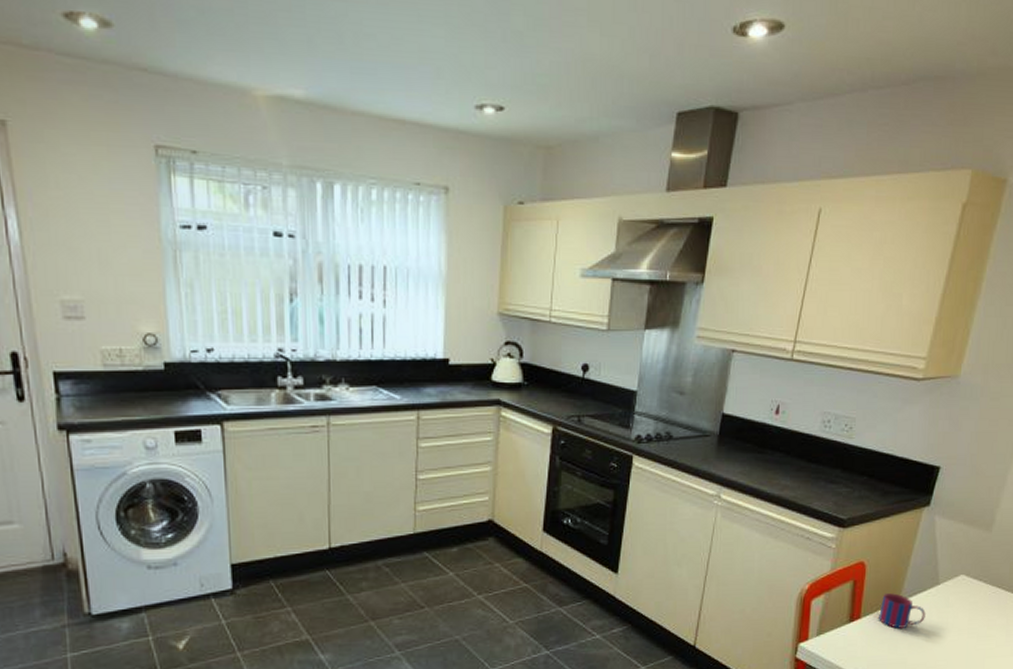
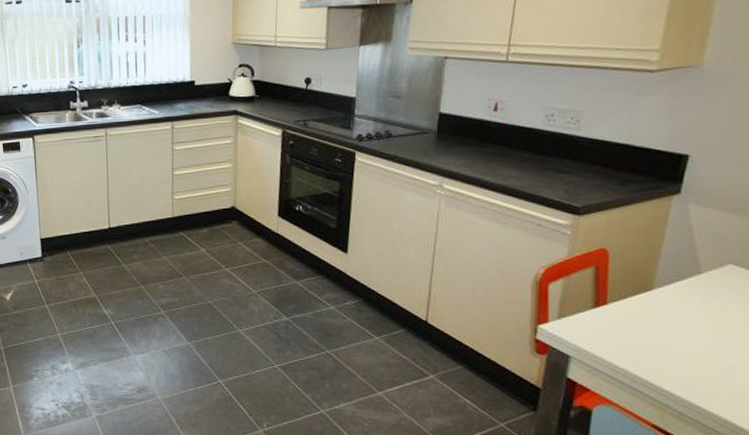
mug: present [879,593,926,630] -> none [629,281,687,318]

